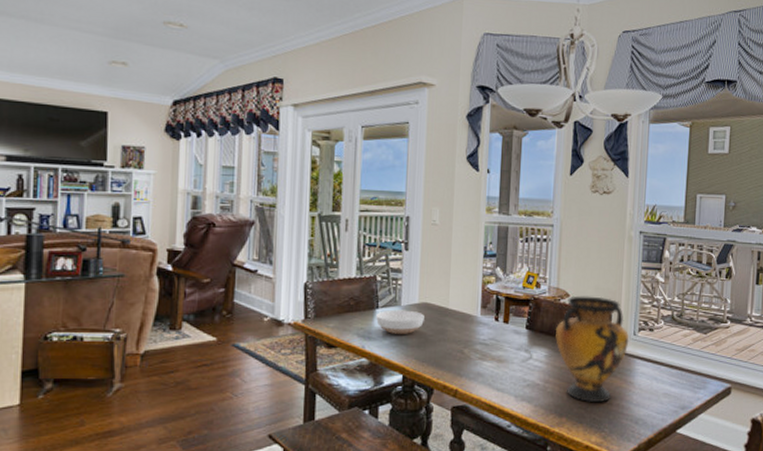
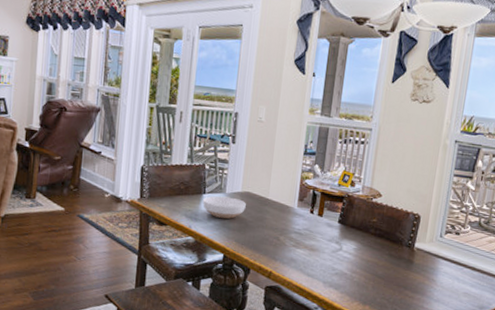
vase: present [556,295,629,403] -> none [365,196,436,295]

